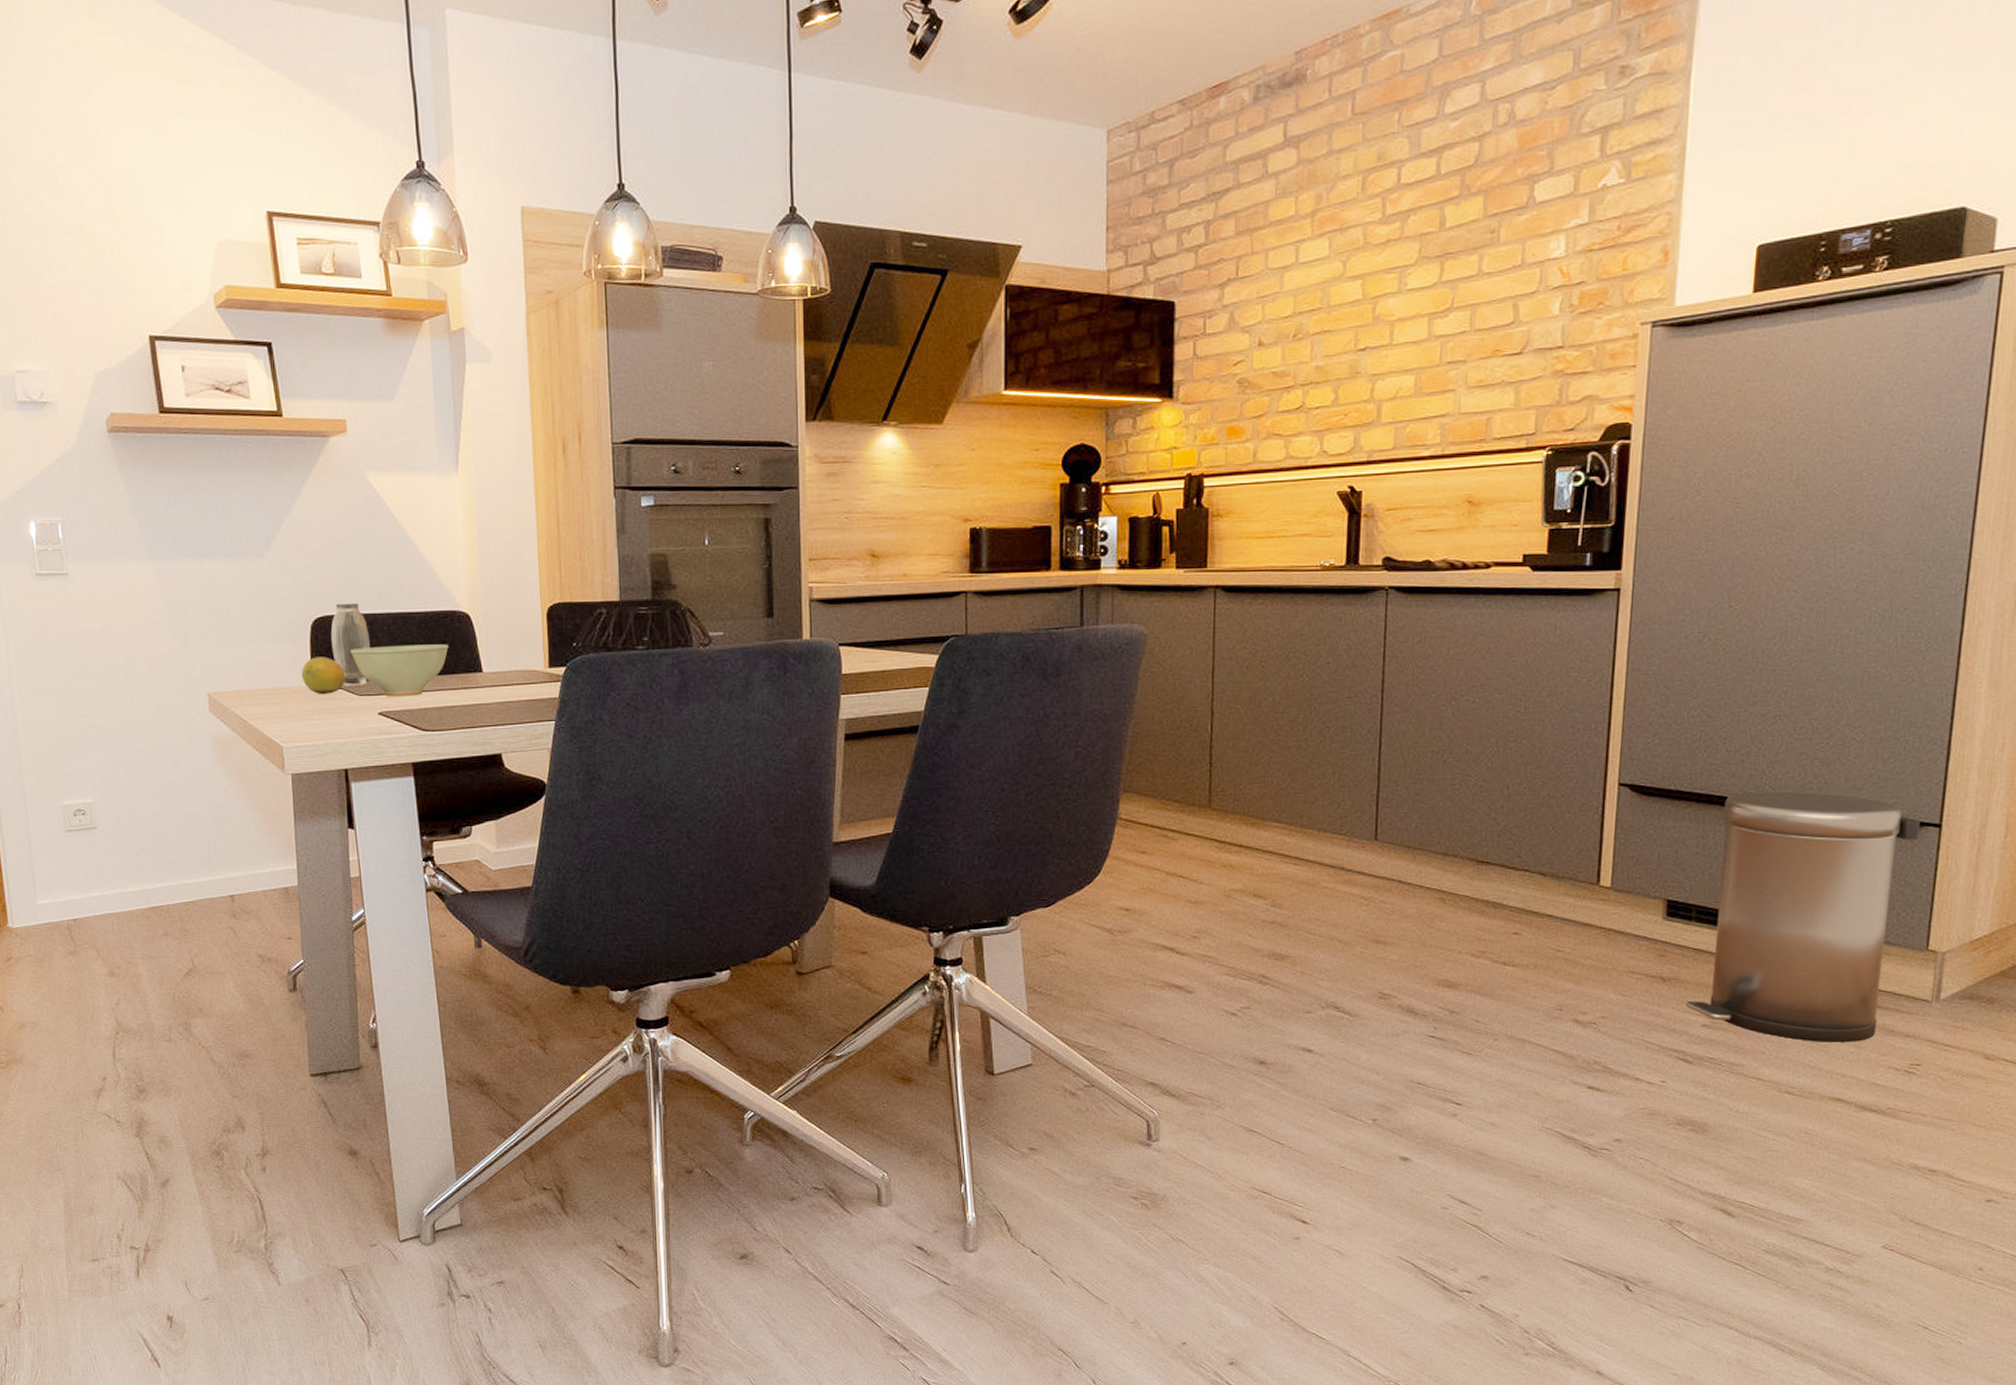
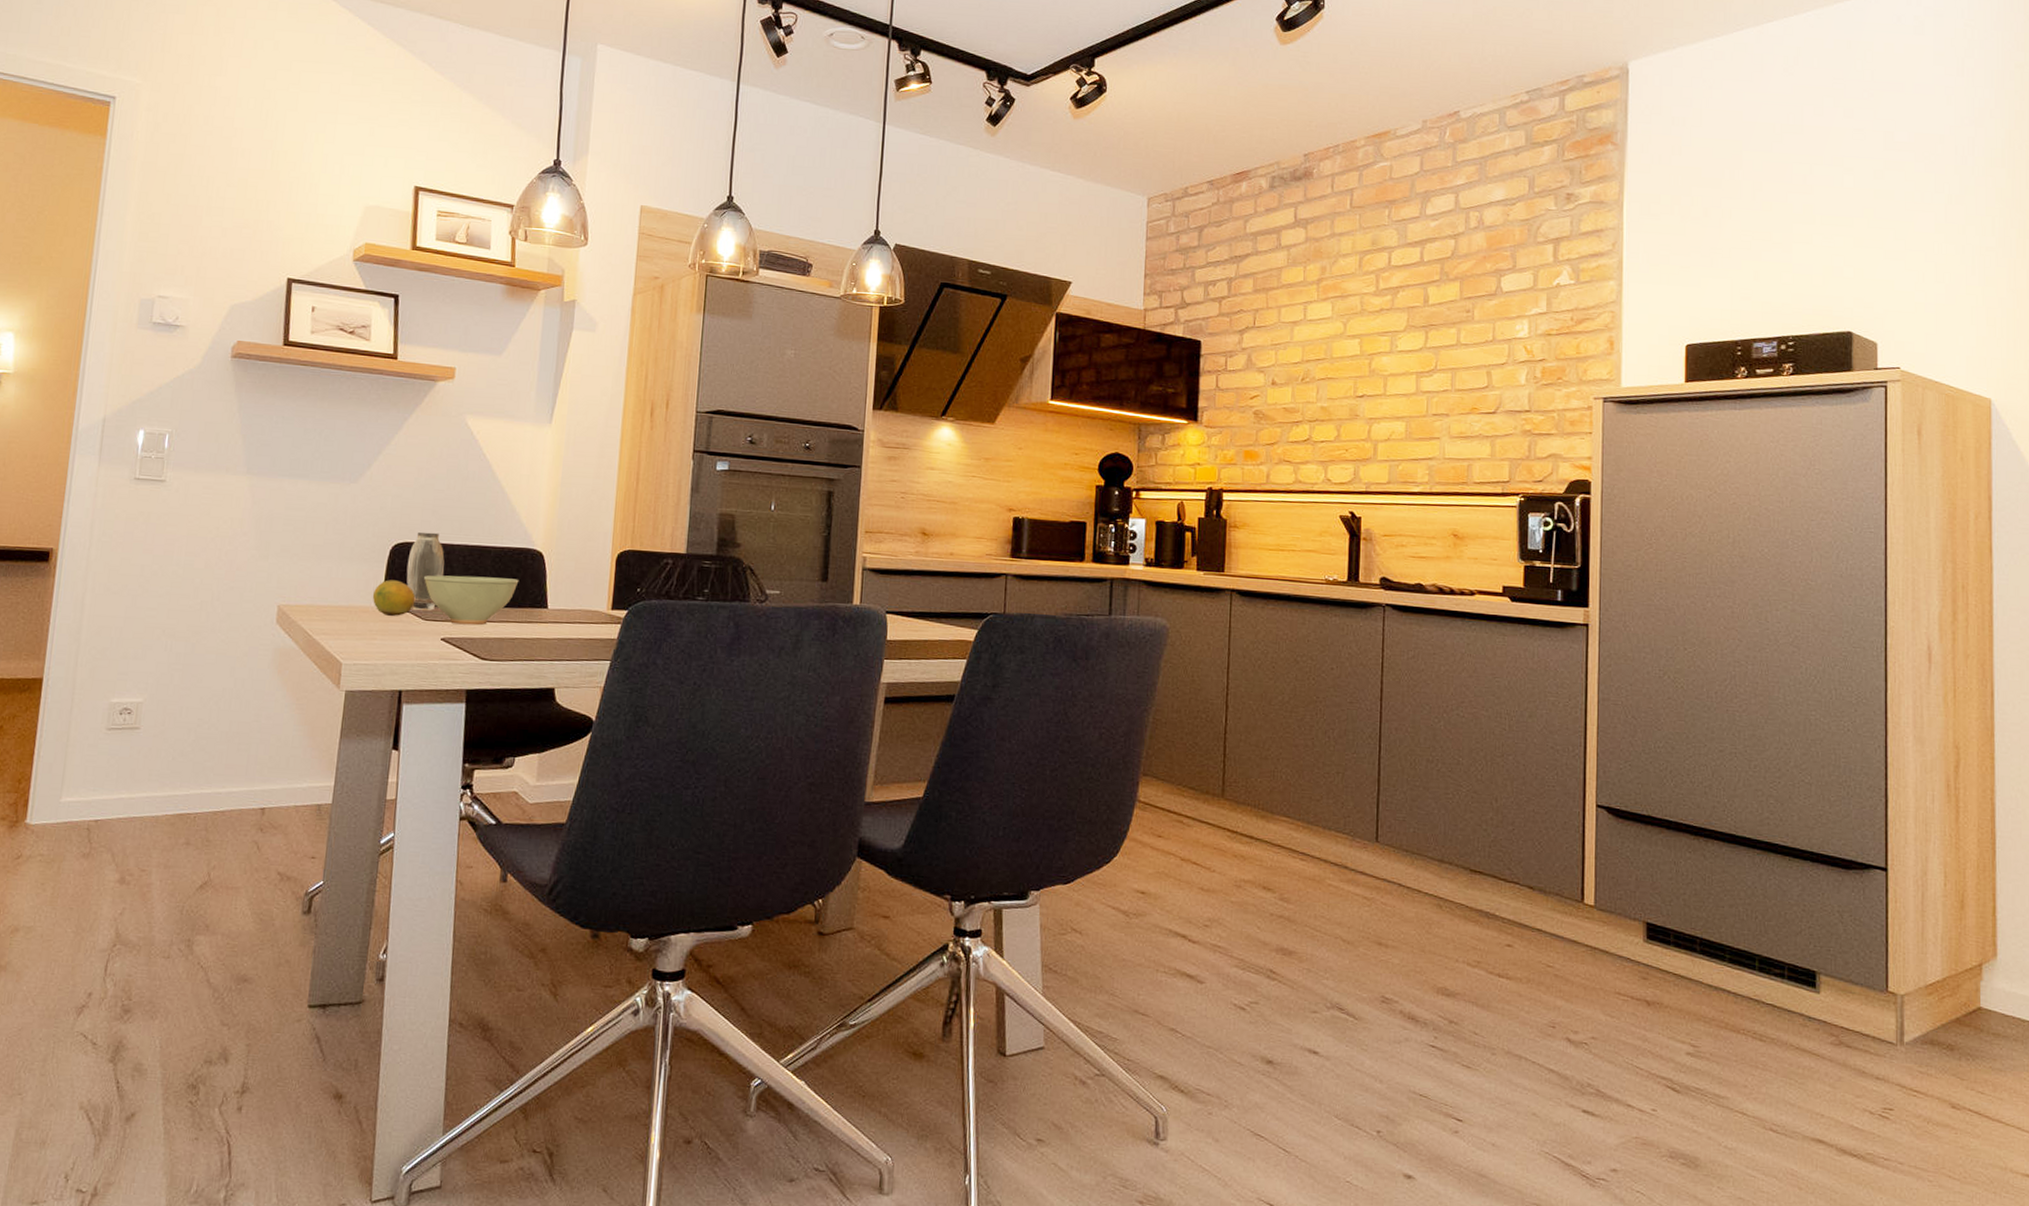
pedal bin: present [1686,792,1920,1042] -> none [1671,823,1868,1081]

